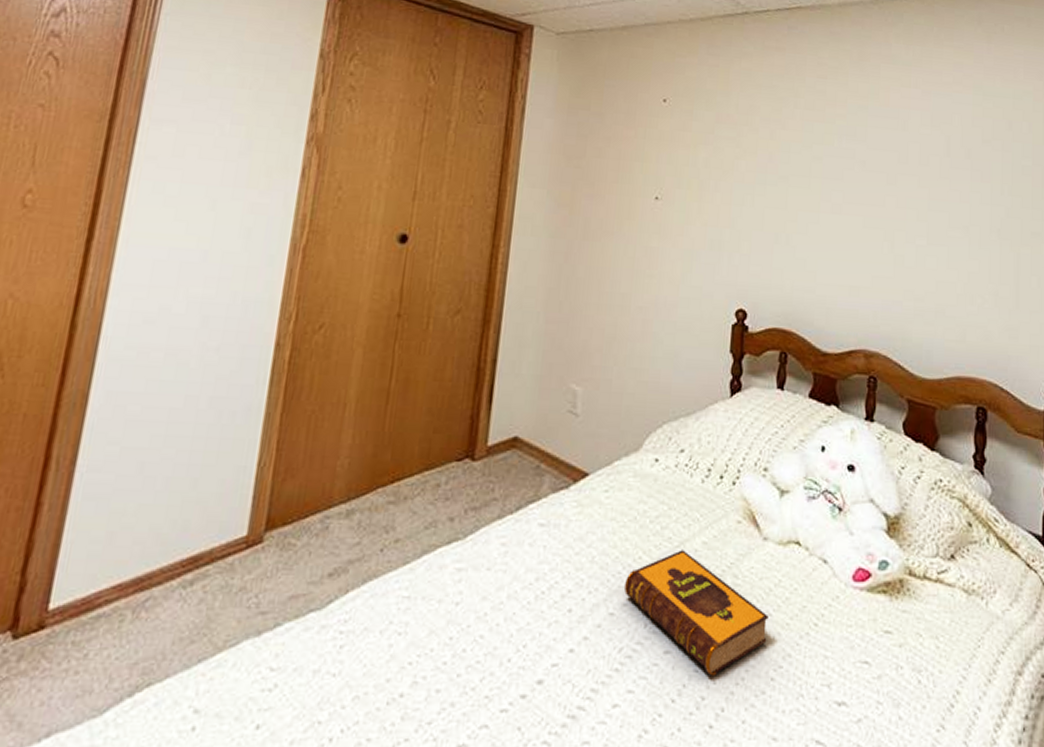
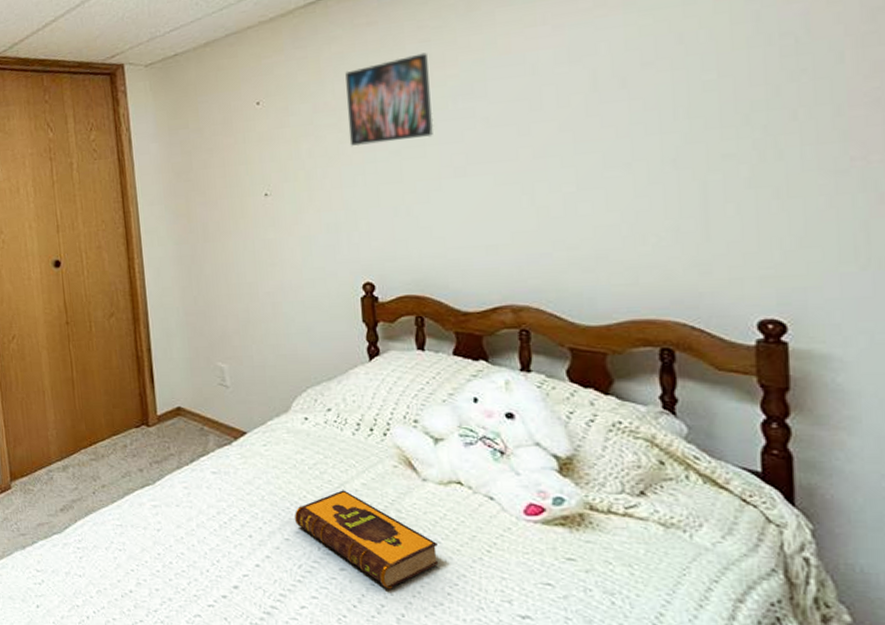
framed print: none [744,88,823,170] -> present [345,52,434,147]

